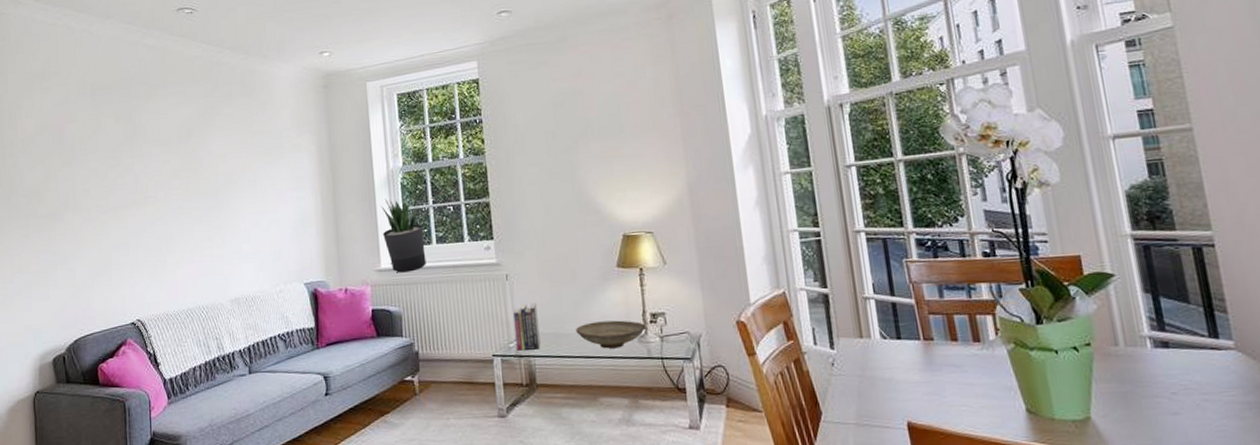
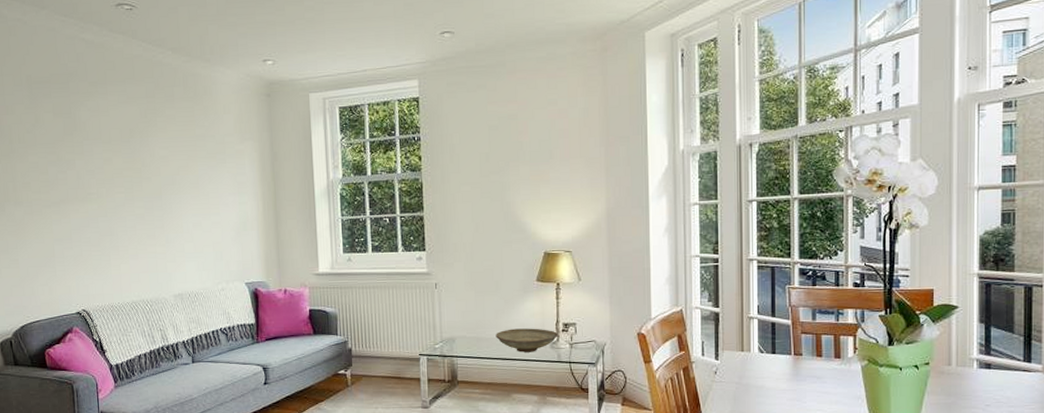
planter: present [381,198,426,273] -> none [320,207,362,277]
books: present [513,303,541,351] -> none [440,310,463,352]

